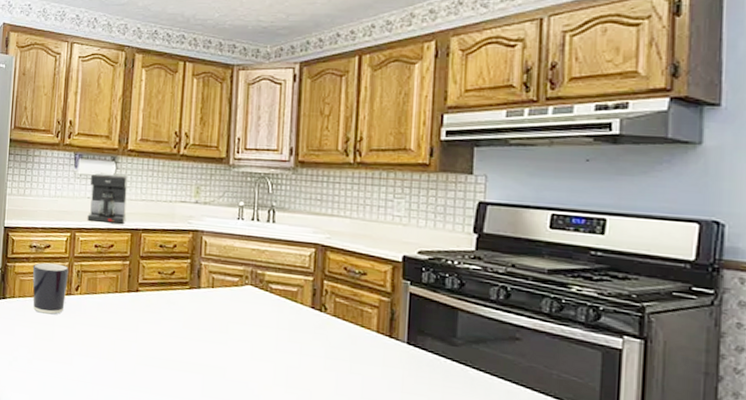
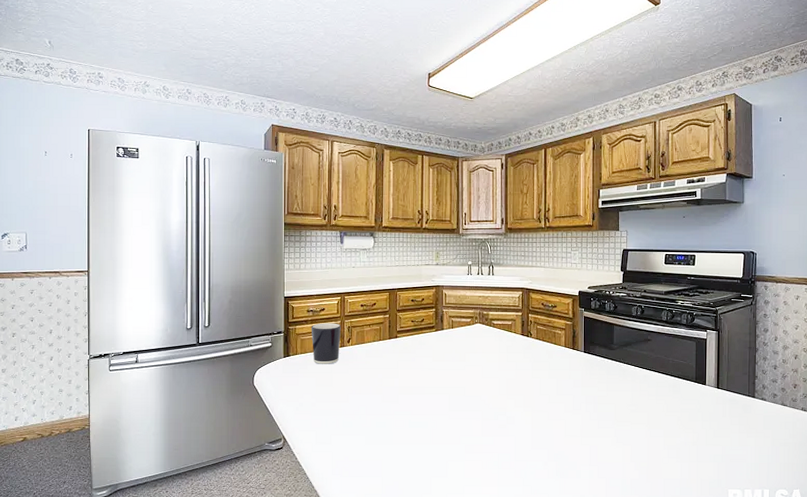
coffee maker: present [87,173,128,225] -> none [353,247,385,287]

